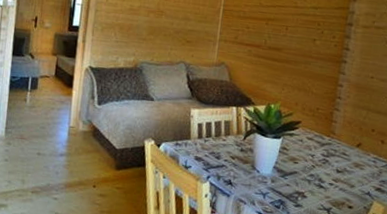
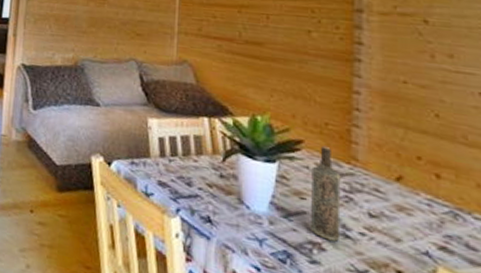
bottle: none [299,124,322,191] -> present [310,145,341,242]

